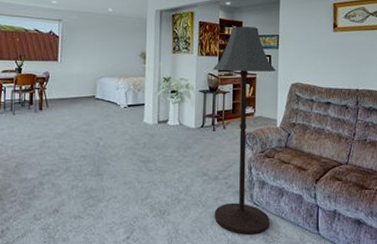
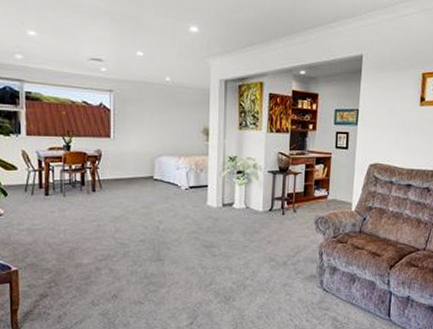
floor lamp: present [212,26,276,236] -> none [281,99,353,322]

